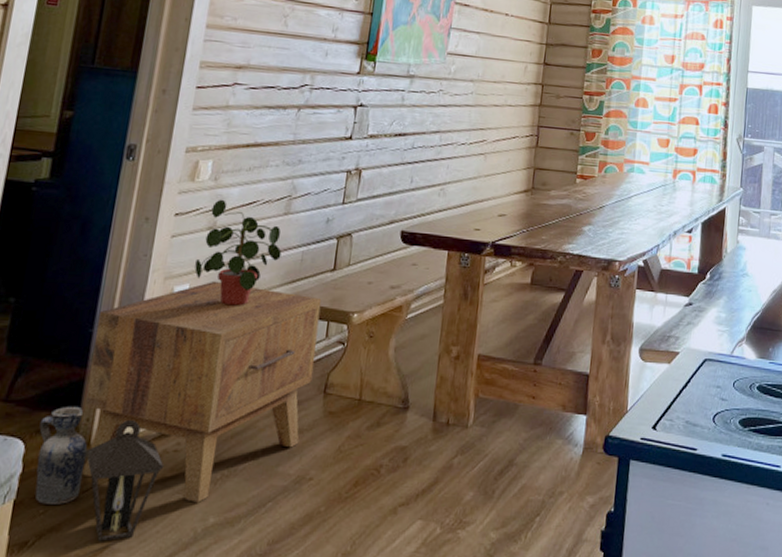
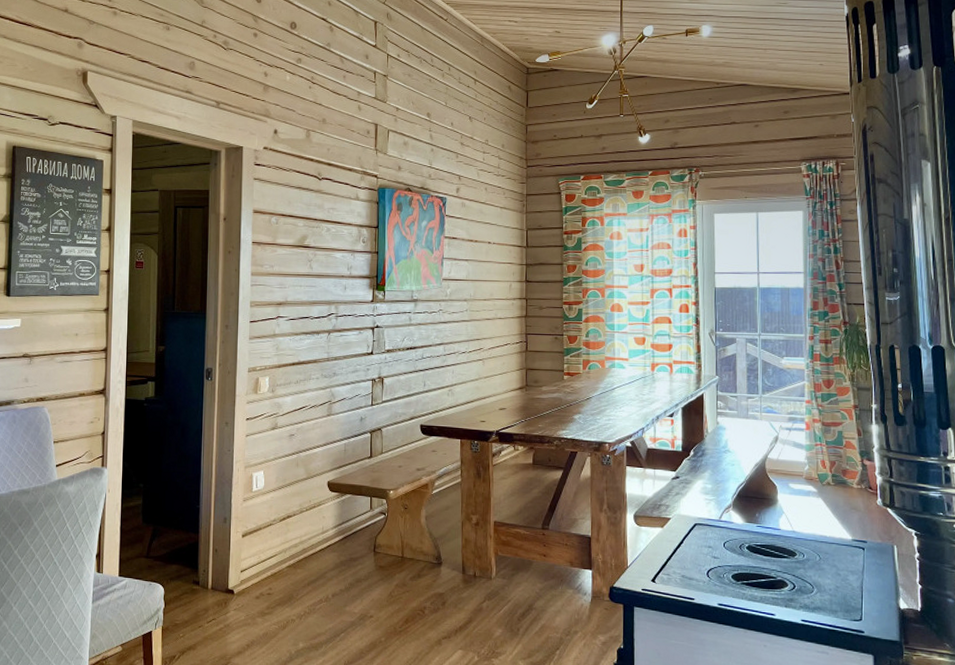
ceramic jug: present [34,406,88,504] -> none [172,561,207,631]
side table: present [82,280,322,503] -> none [201,468,364,632]
lantern: present [85,419,164,542] -> none [206,570,262,658]
potted plant: present [194,199,282,306] -> none [266,406,329,487]

